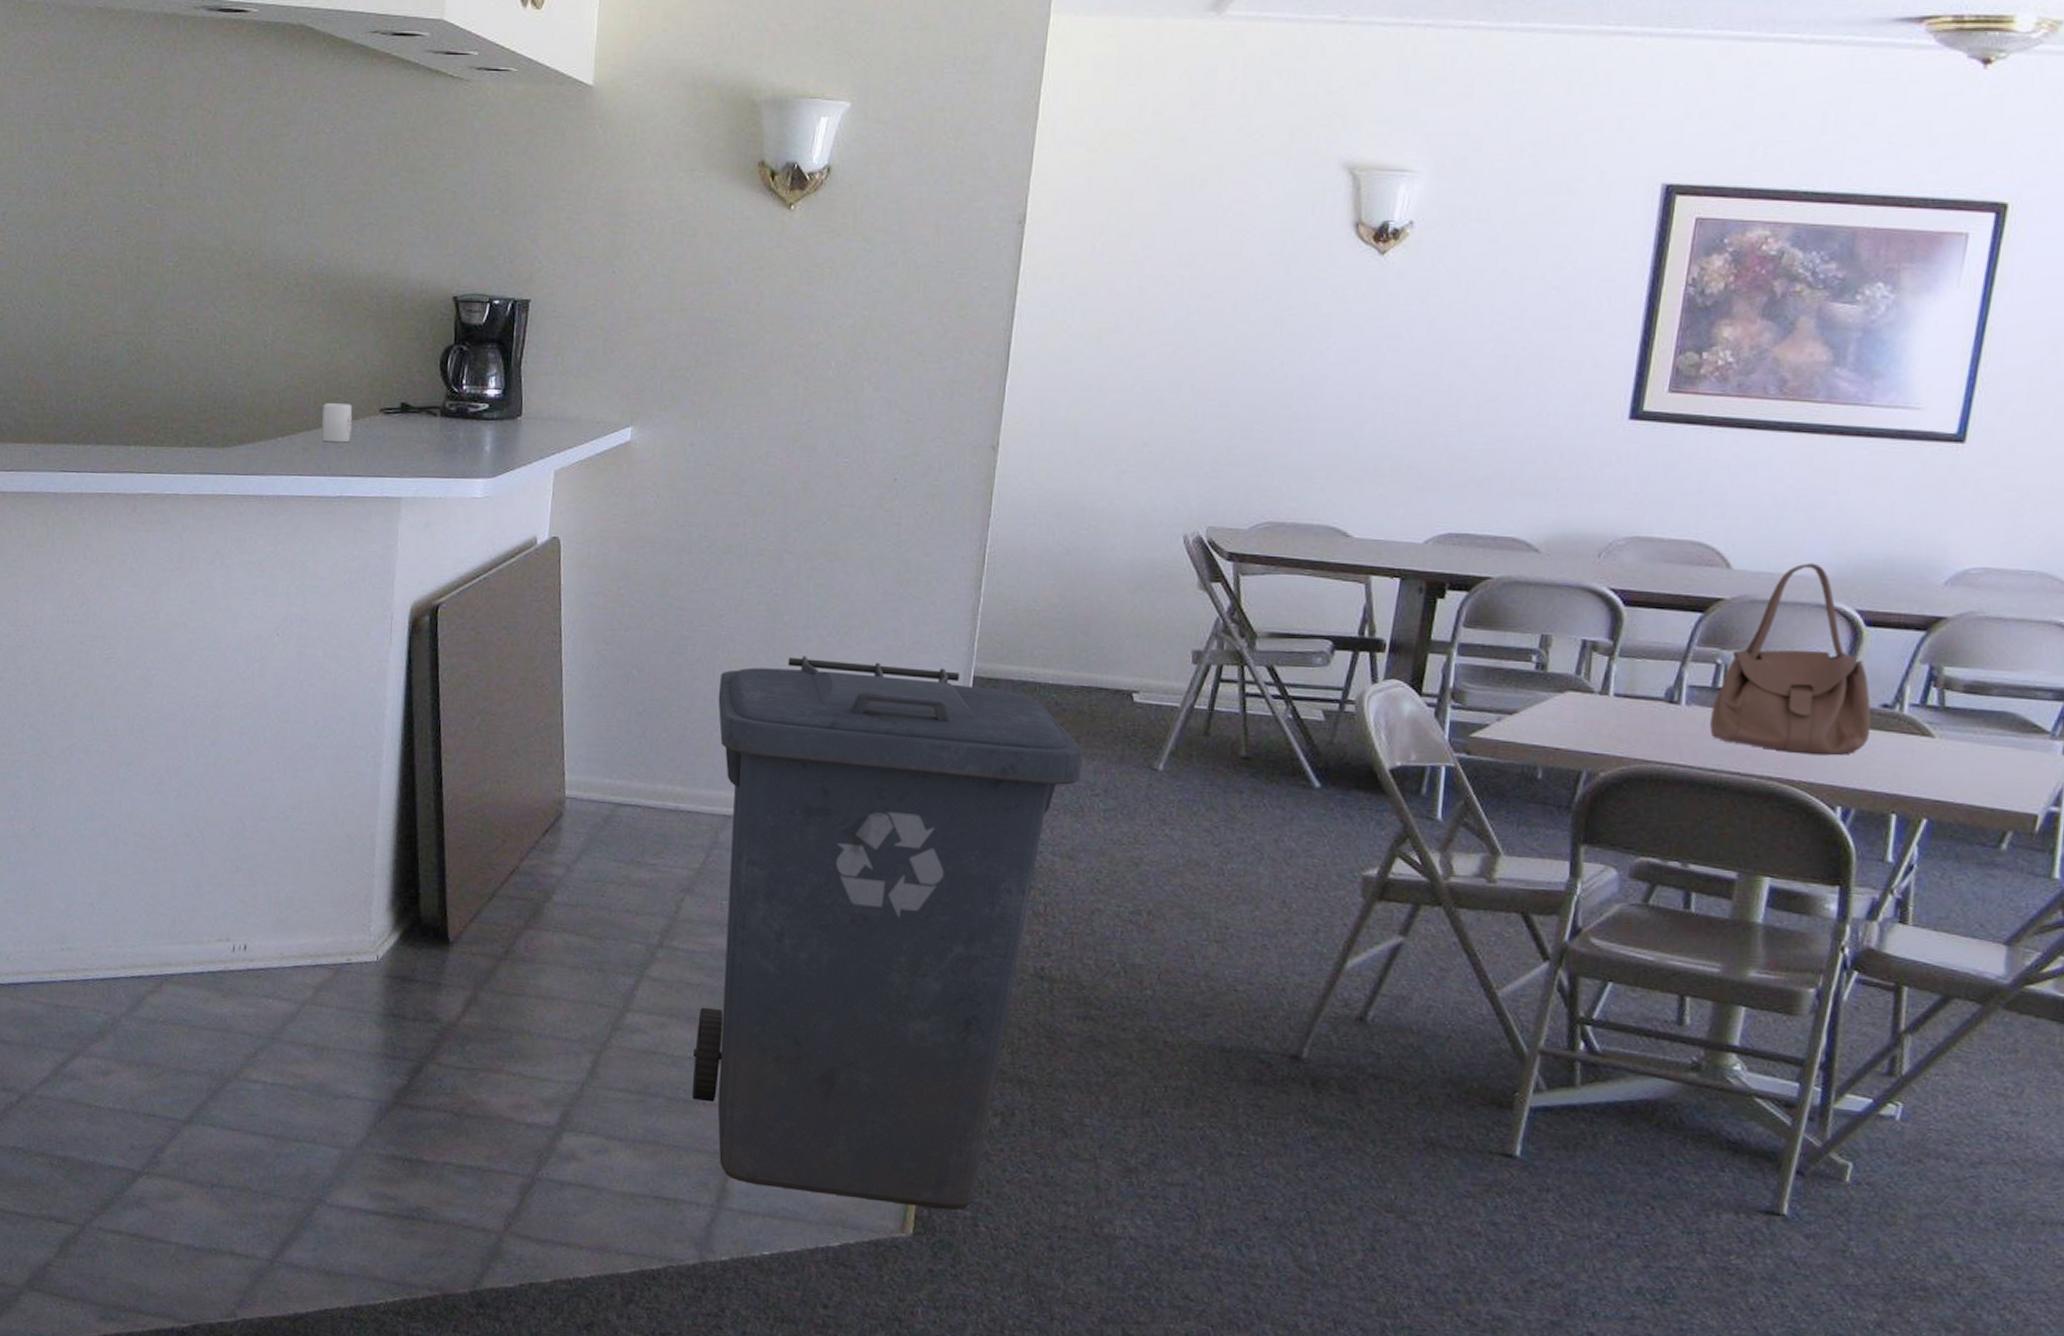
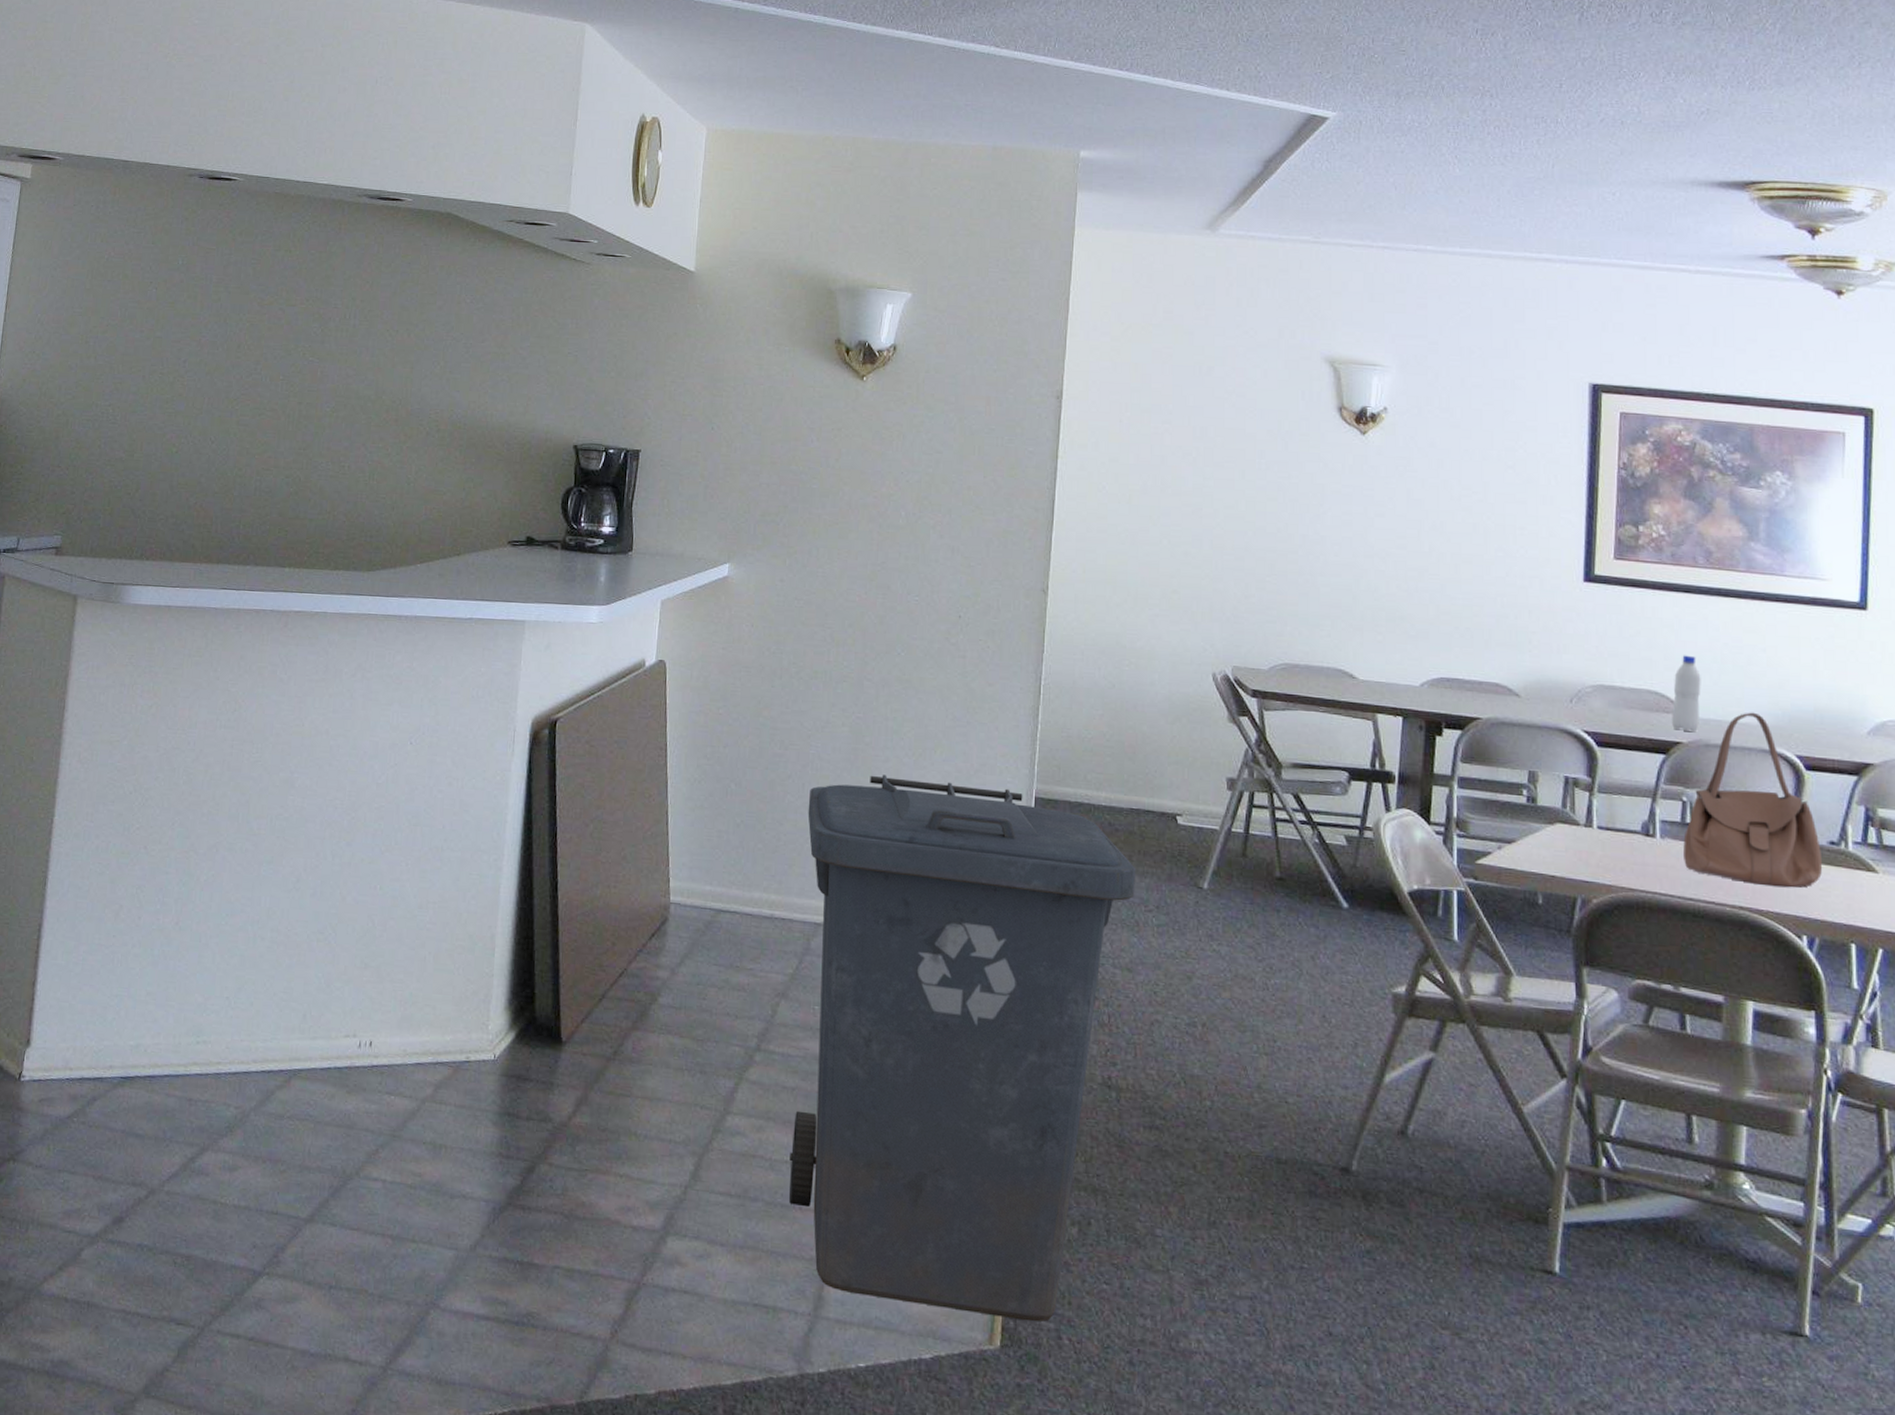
mug: present [321,403,353,443] -> none [455,535,484,571]
water bottle: none [1715,500,1756,588] -> present [1672,655,1701,733]

